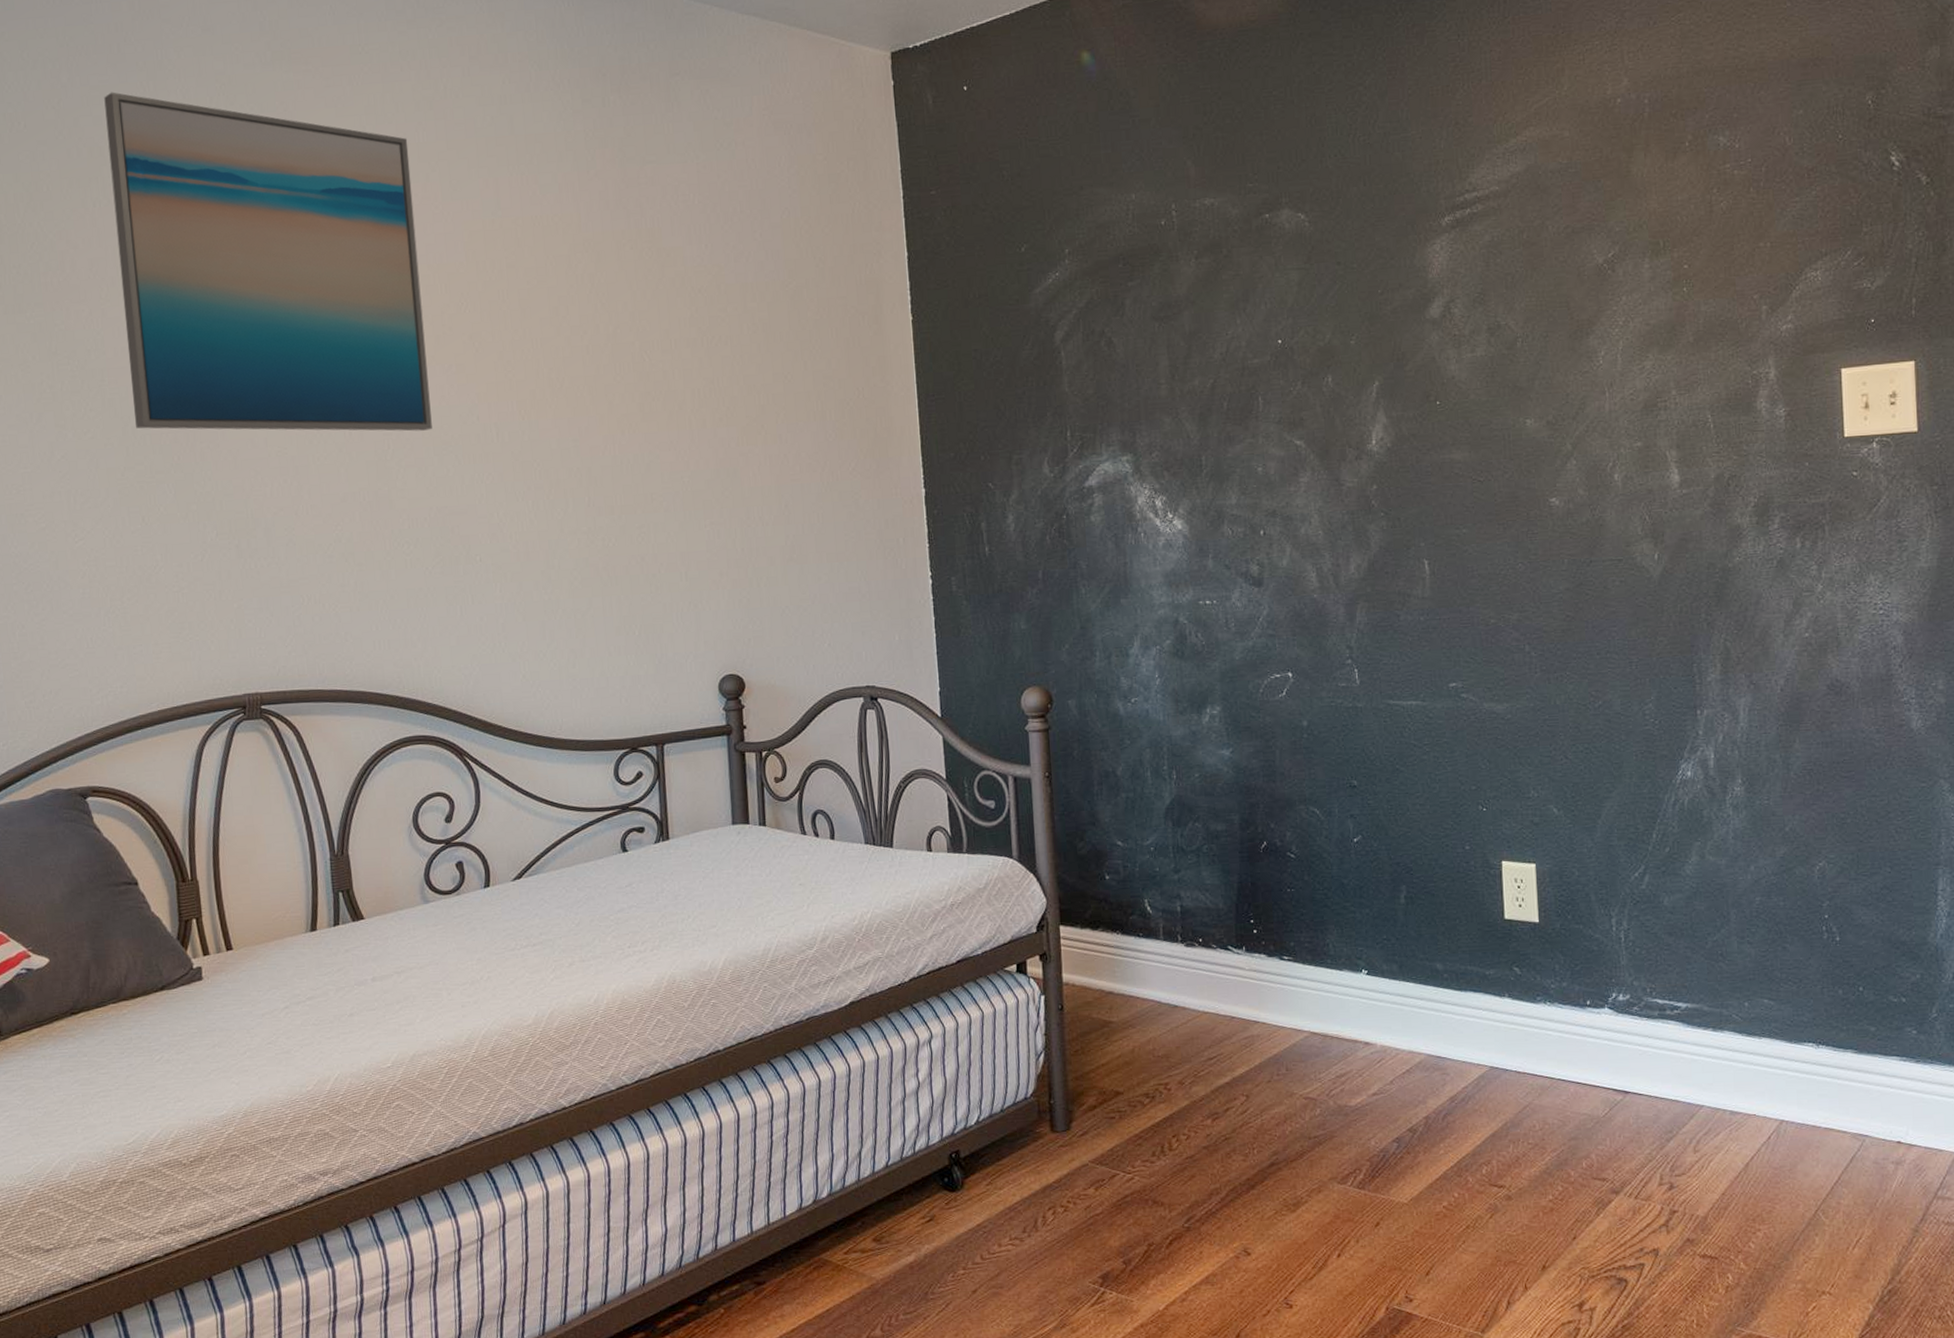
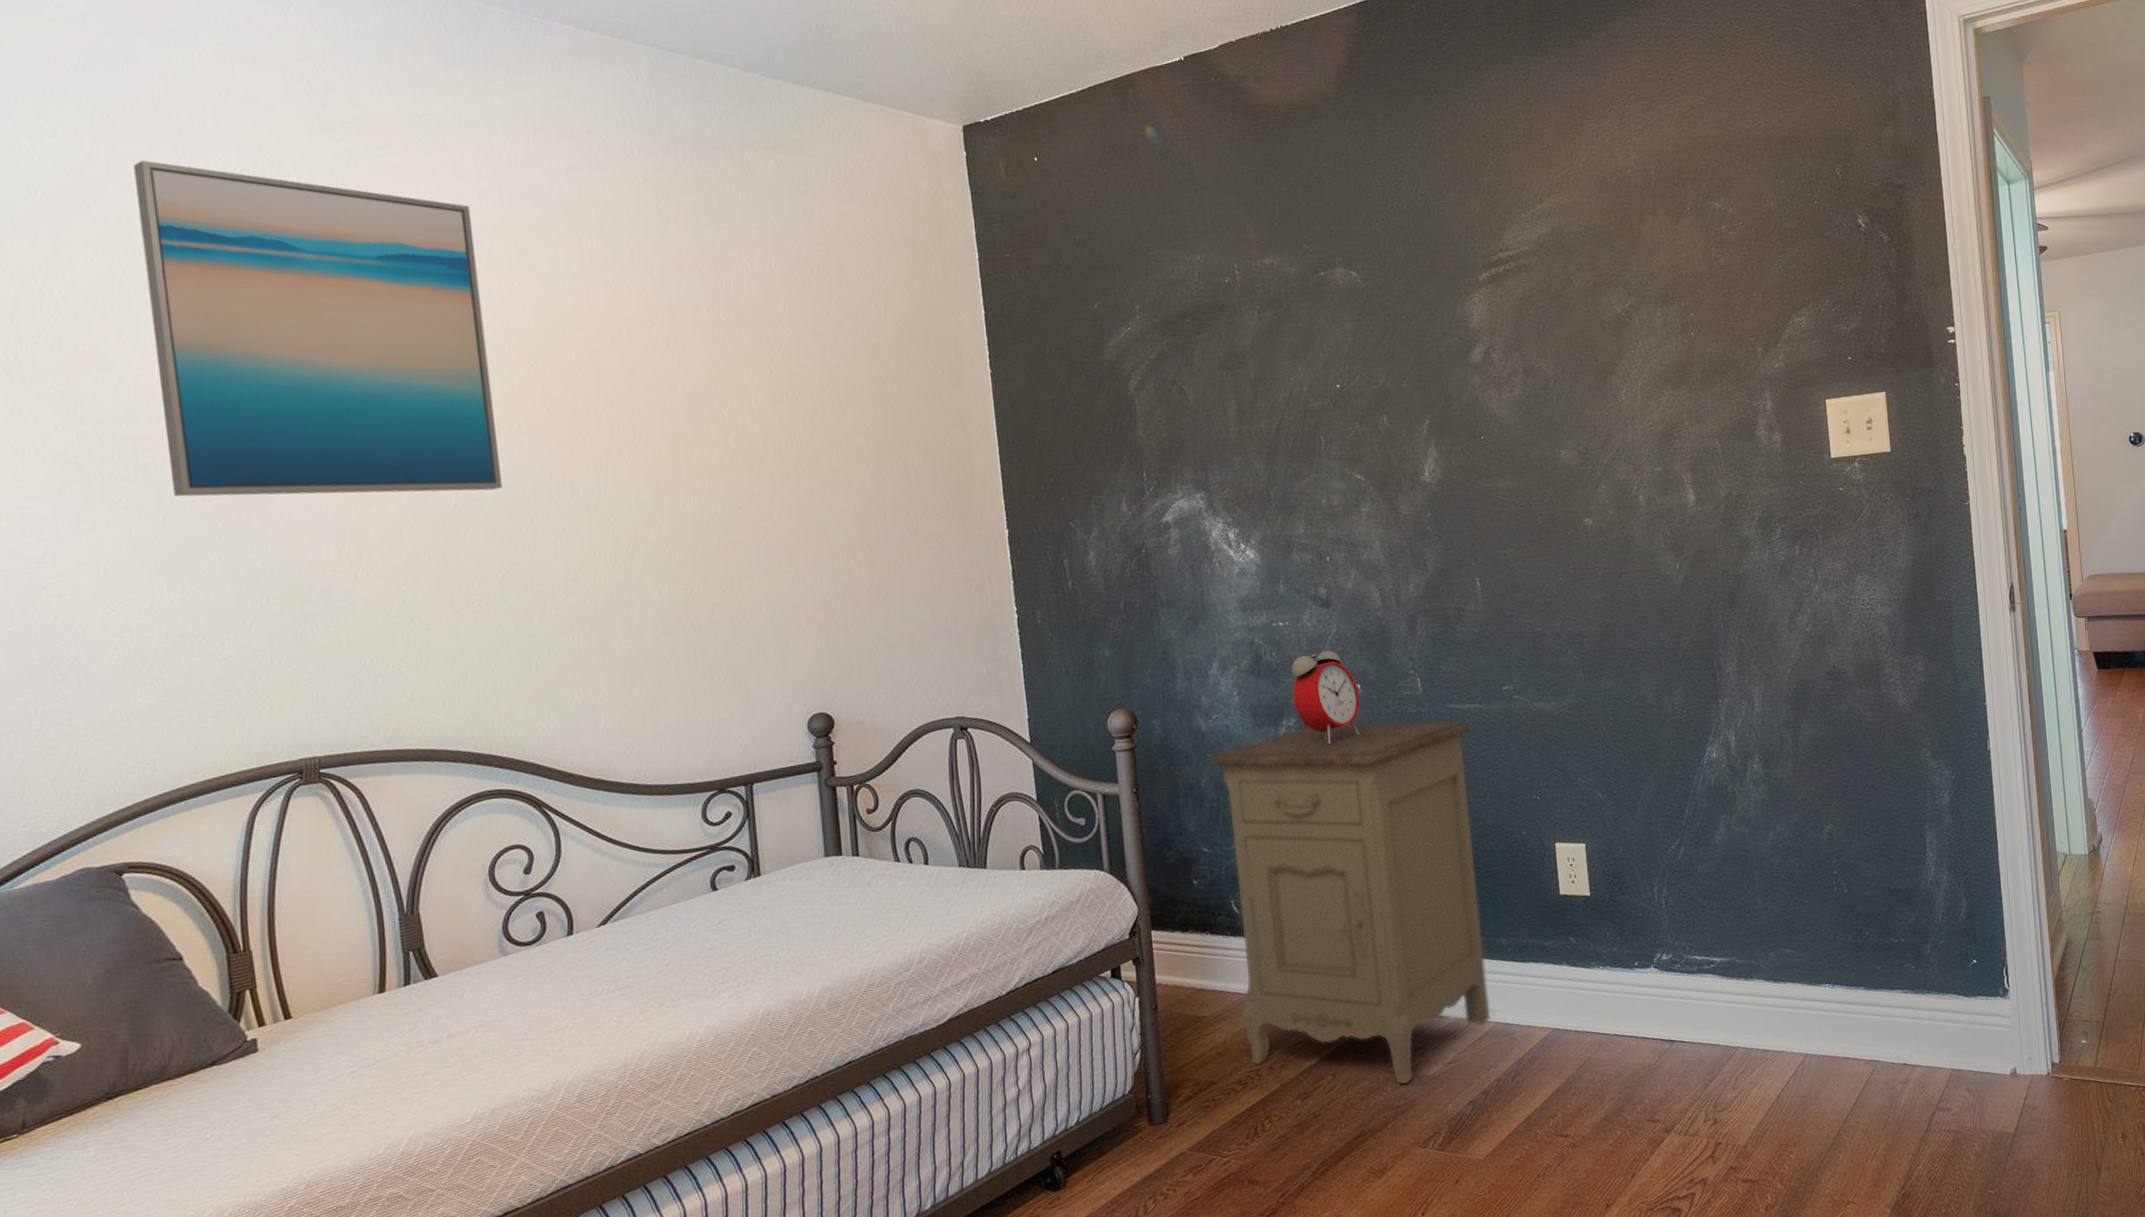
nightstand: none [1128,715,1422,1113] -> present [1210,720,1491,1084]
alarm clock: none [1218,634,1291,737] -> present [1291,650,1360,745]

